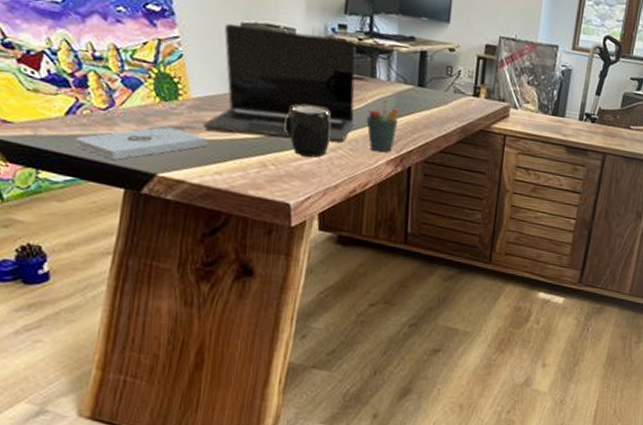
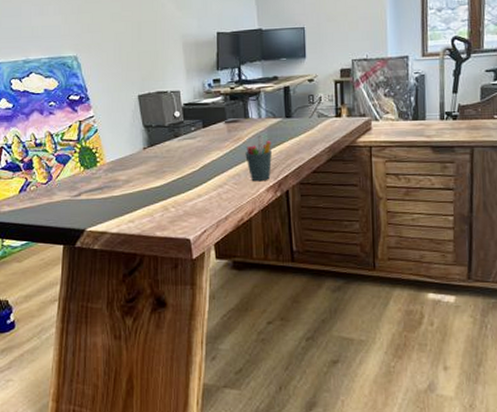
notepad: present [76,127,207,161] -> none [27,189,121,224]
laptop: present [203,23,356,142] -> none [117,90,235,186]
mug: present [284,105,331,158] -> none [179,151,217,196]

